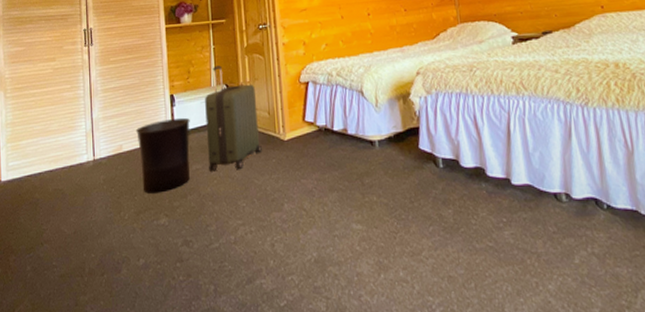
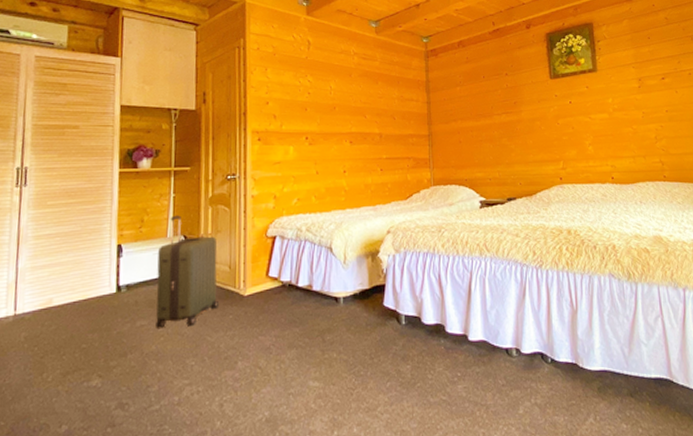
waste bin: present [135,117,190,193] -> none [71,269,139,352]

